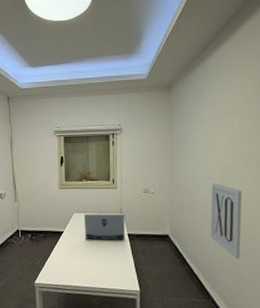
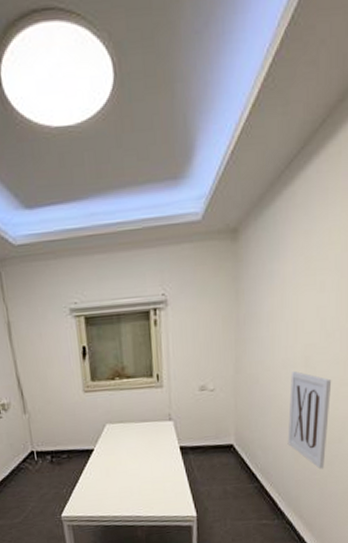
laptop computer: present [83,213,125,240] -> none [119,421,176,458]

